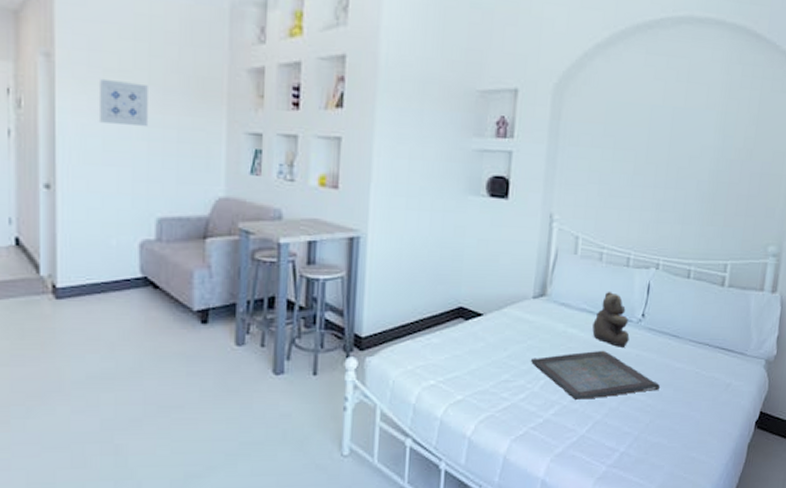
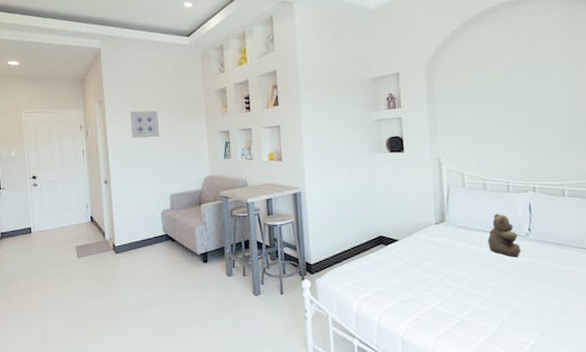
serving tray: present [530,350,661,400] -> none [441,260,557,302]

